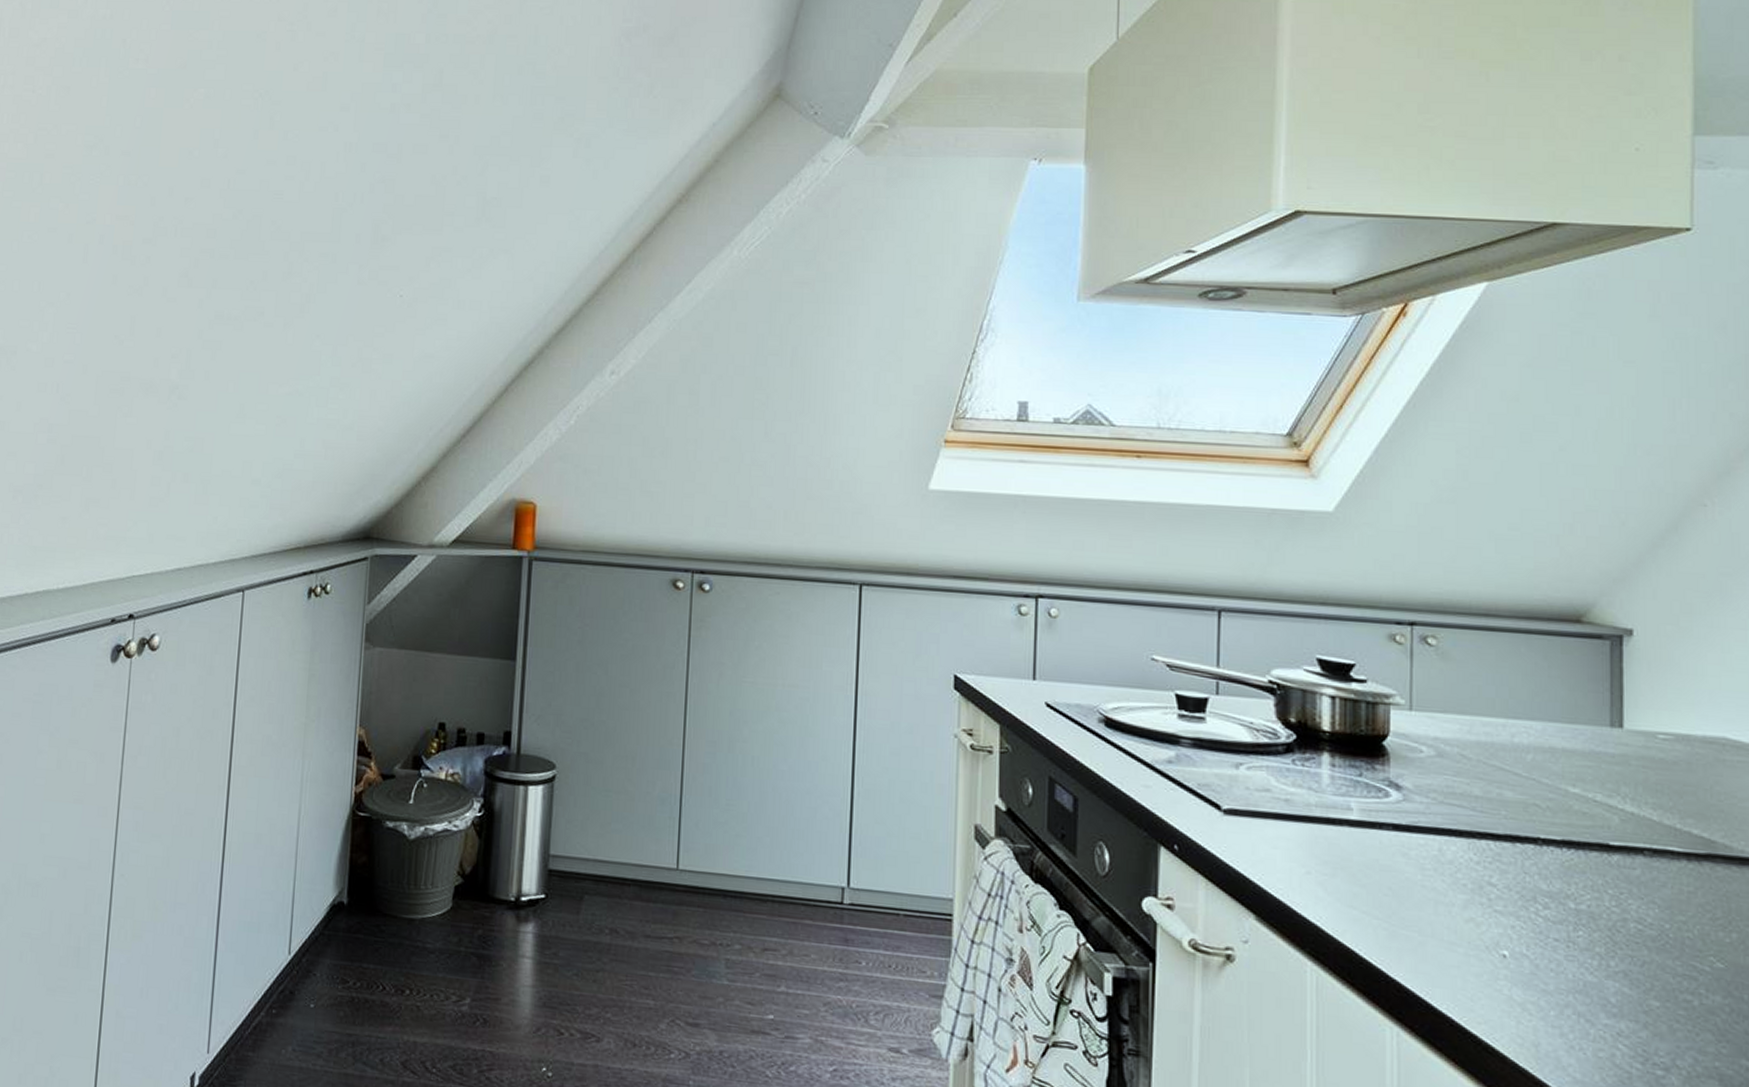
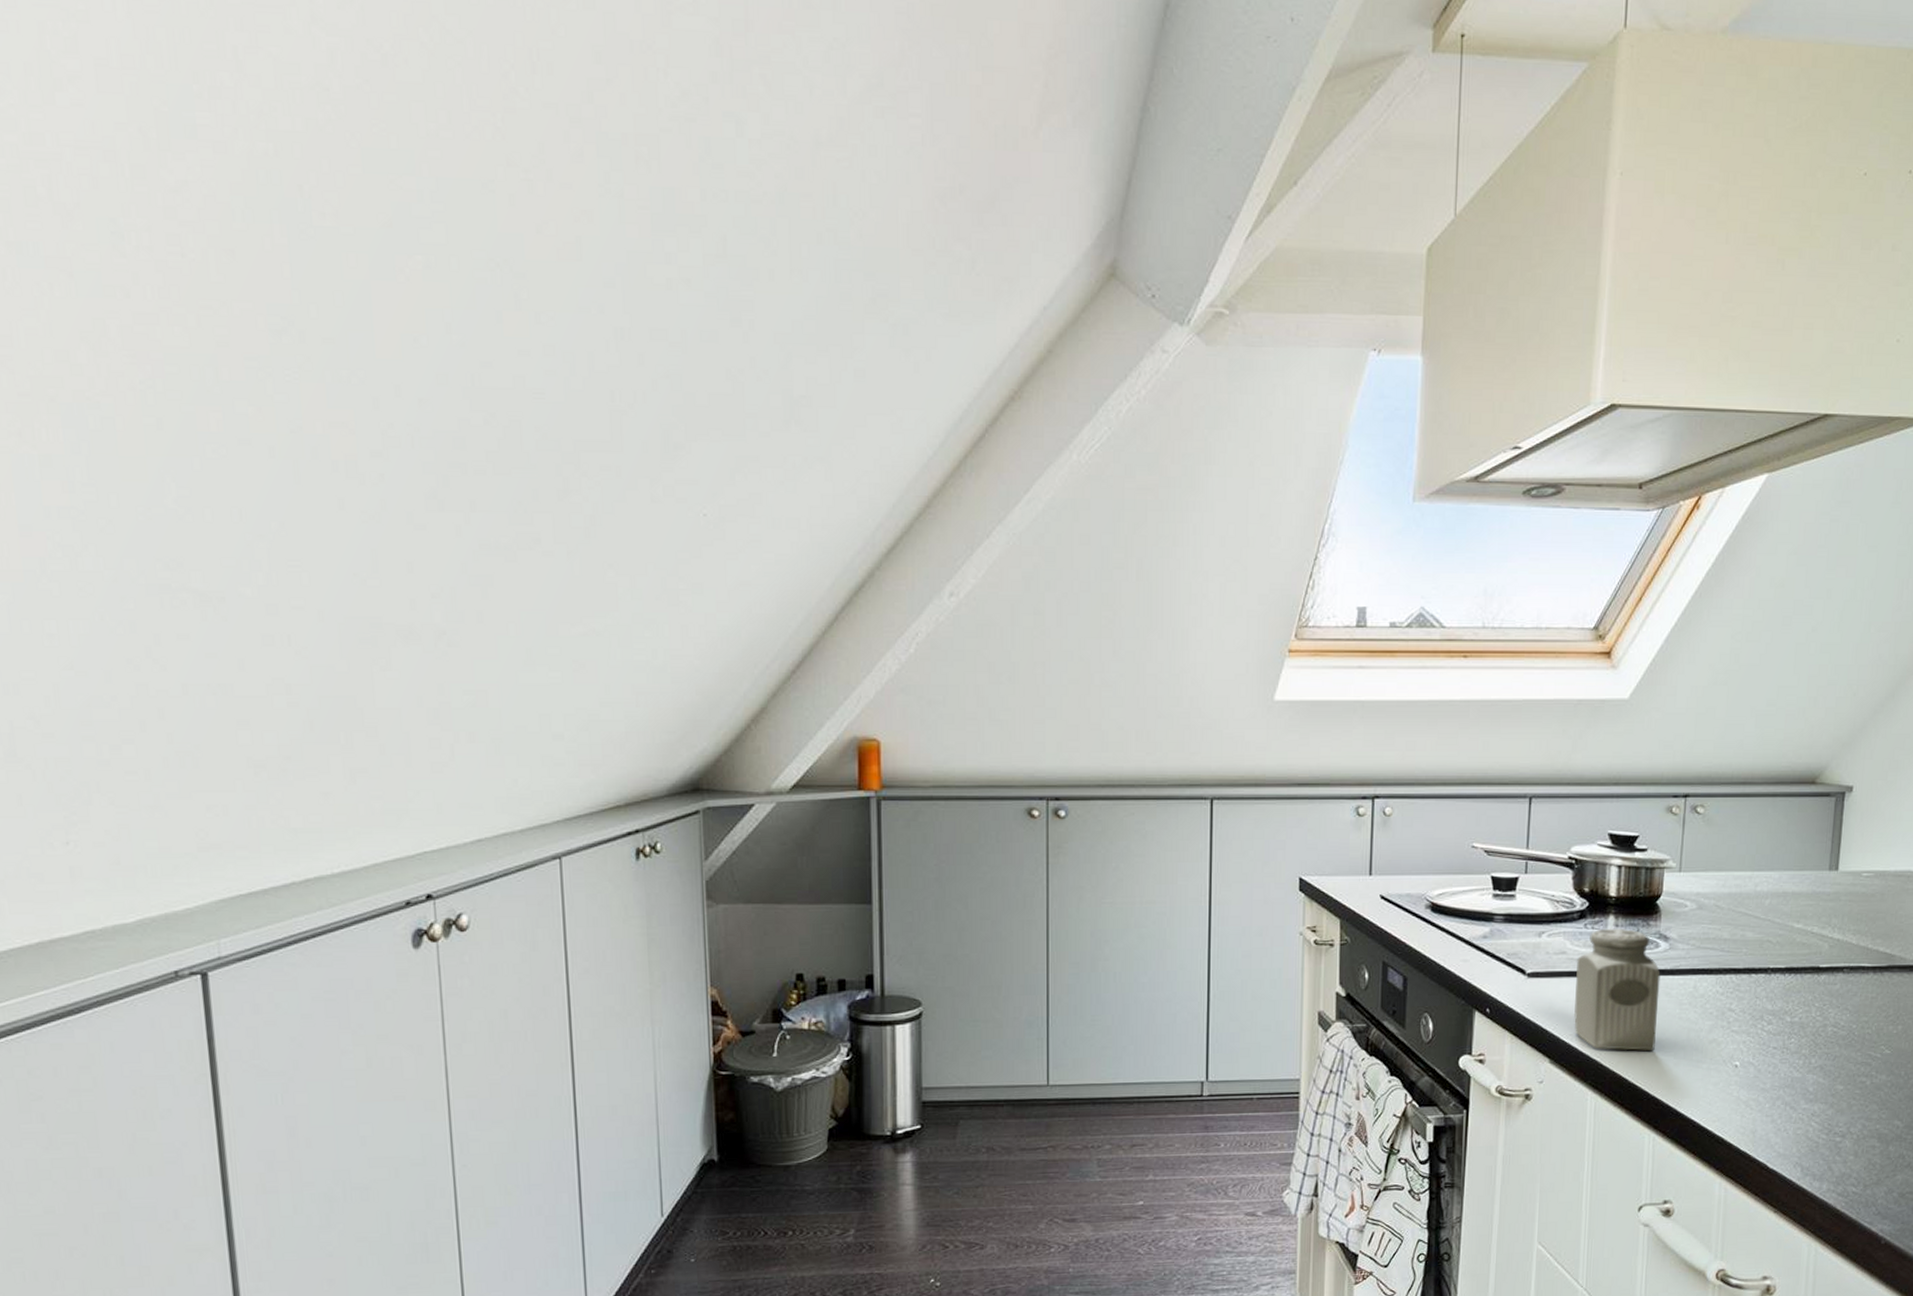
salt shaker: none [1284,767,1394,922] -> present [1574,928,1661,1051]

